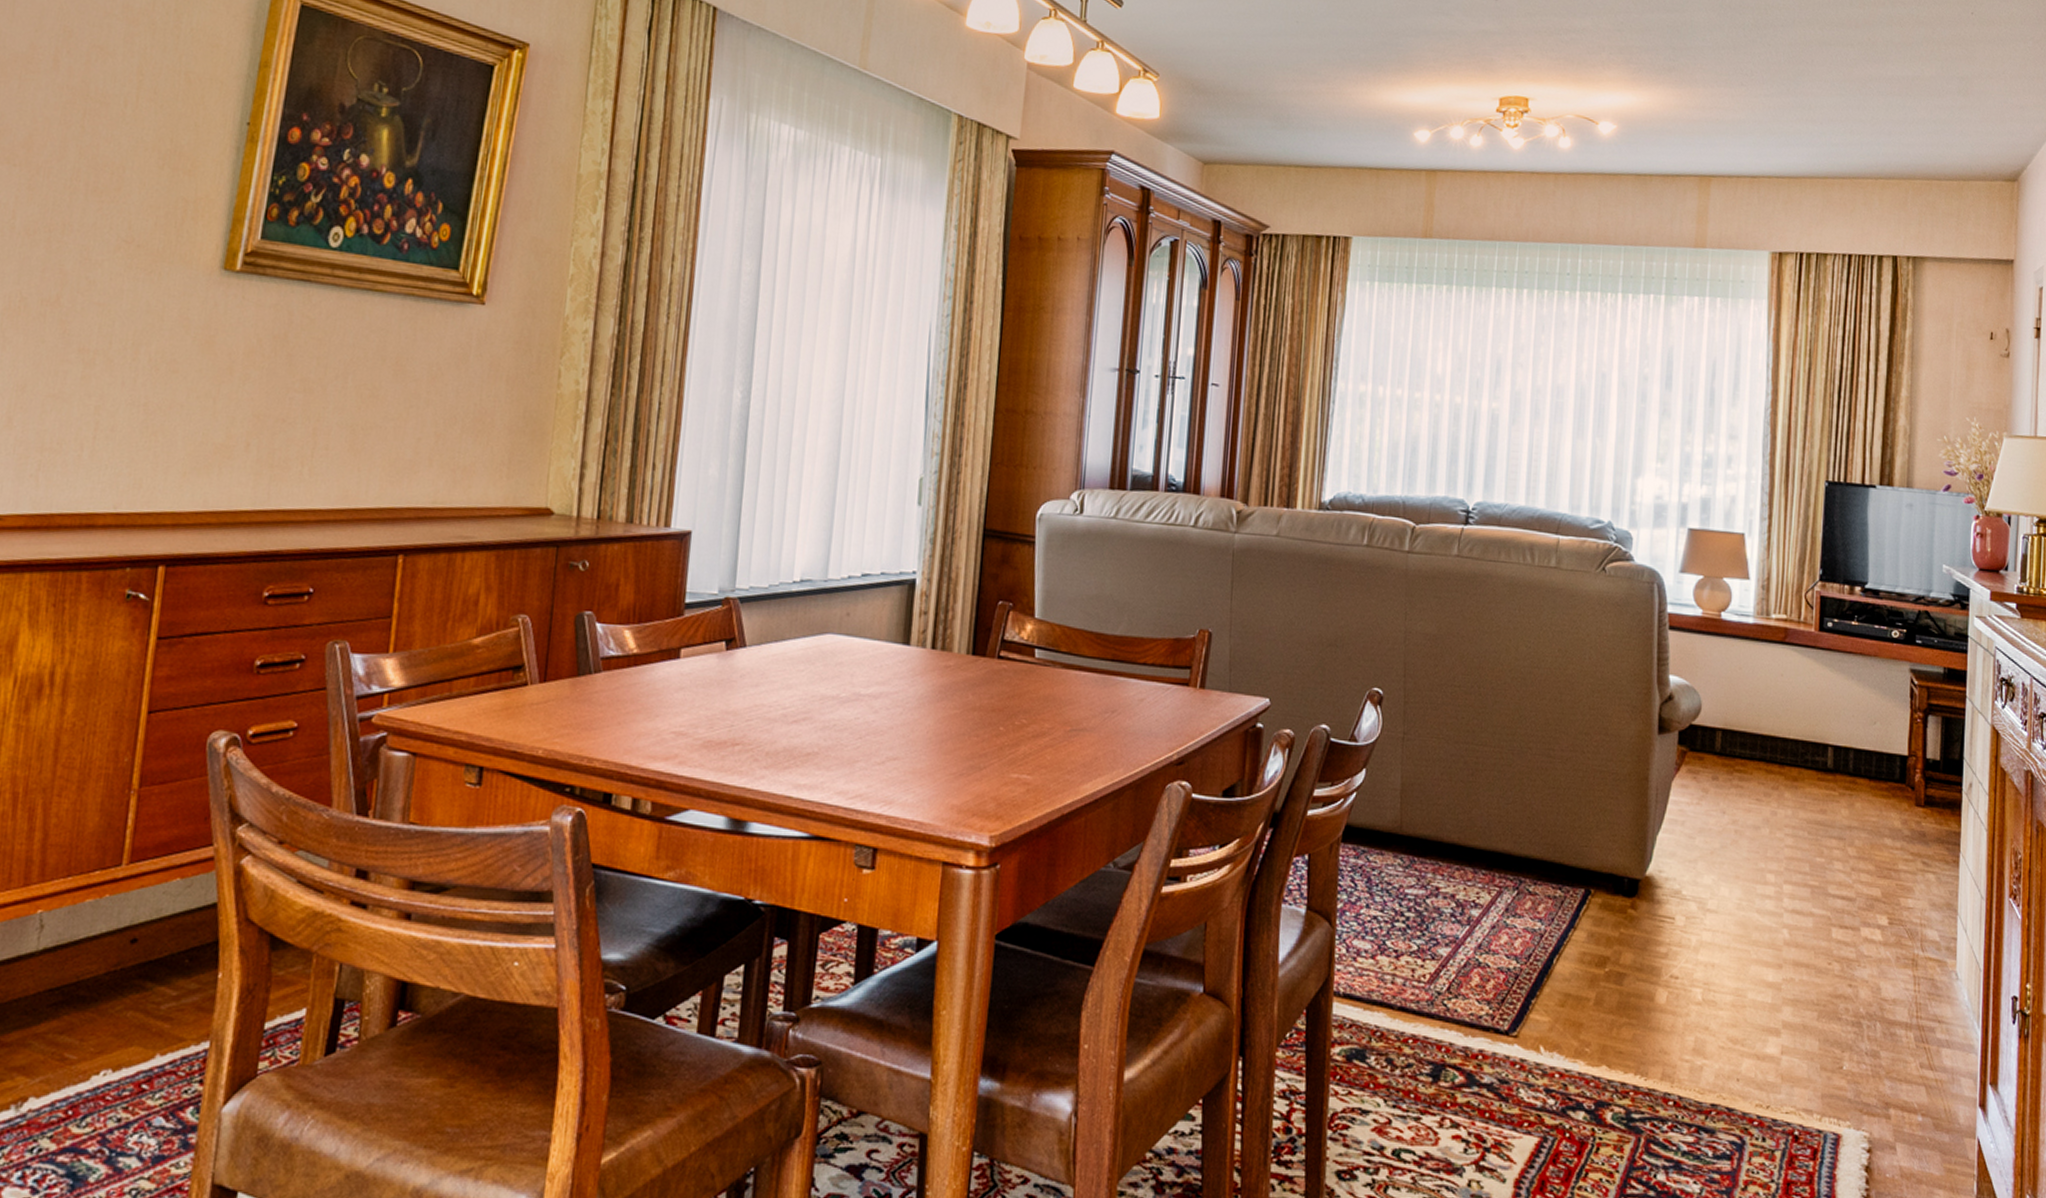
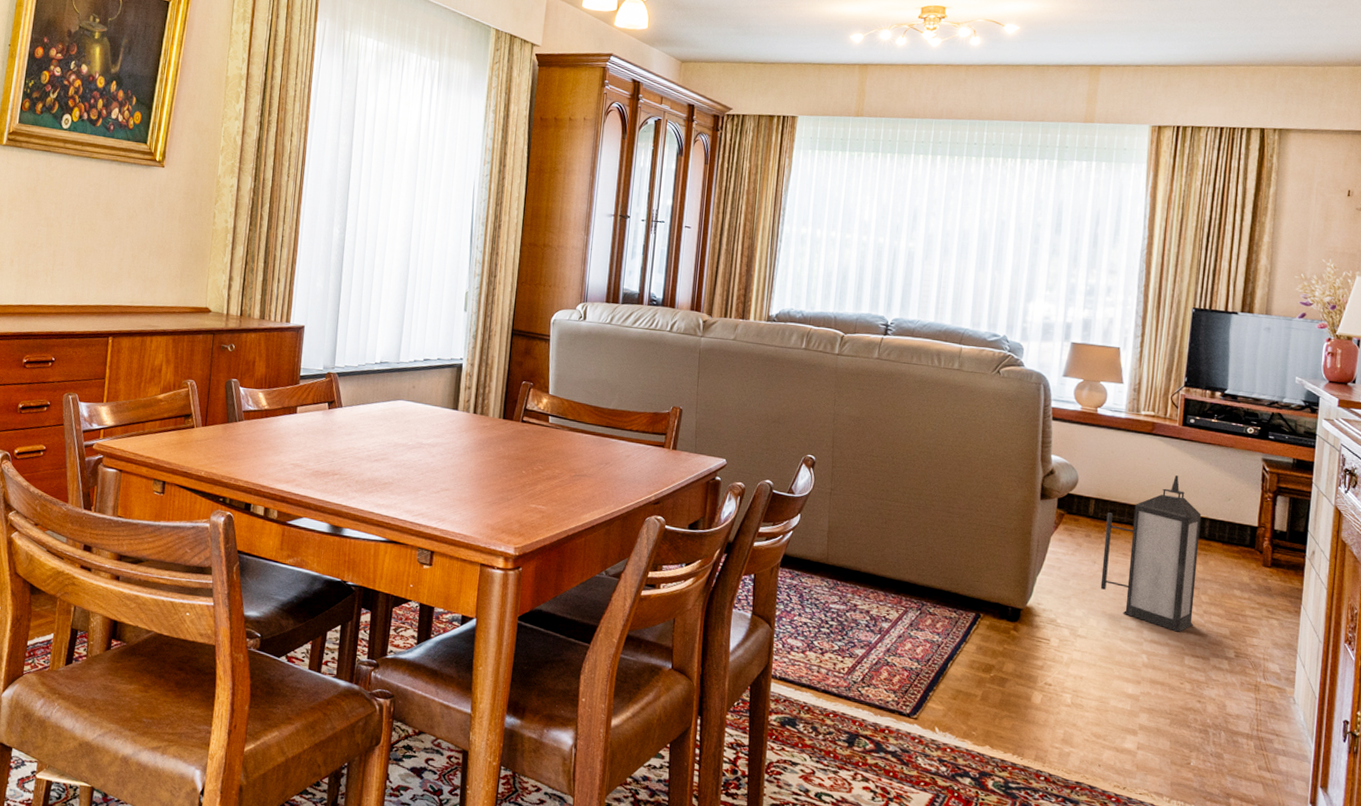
lantern: none [1731,695,1845,897] -> present [1100,475,1202,632]

